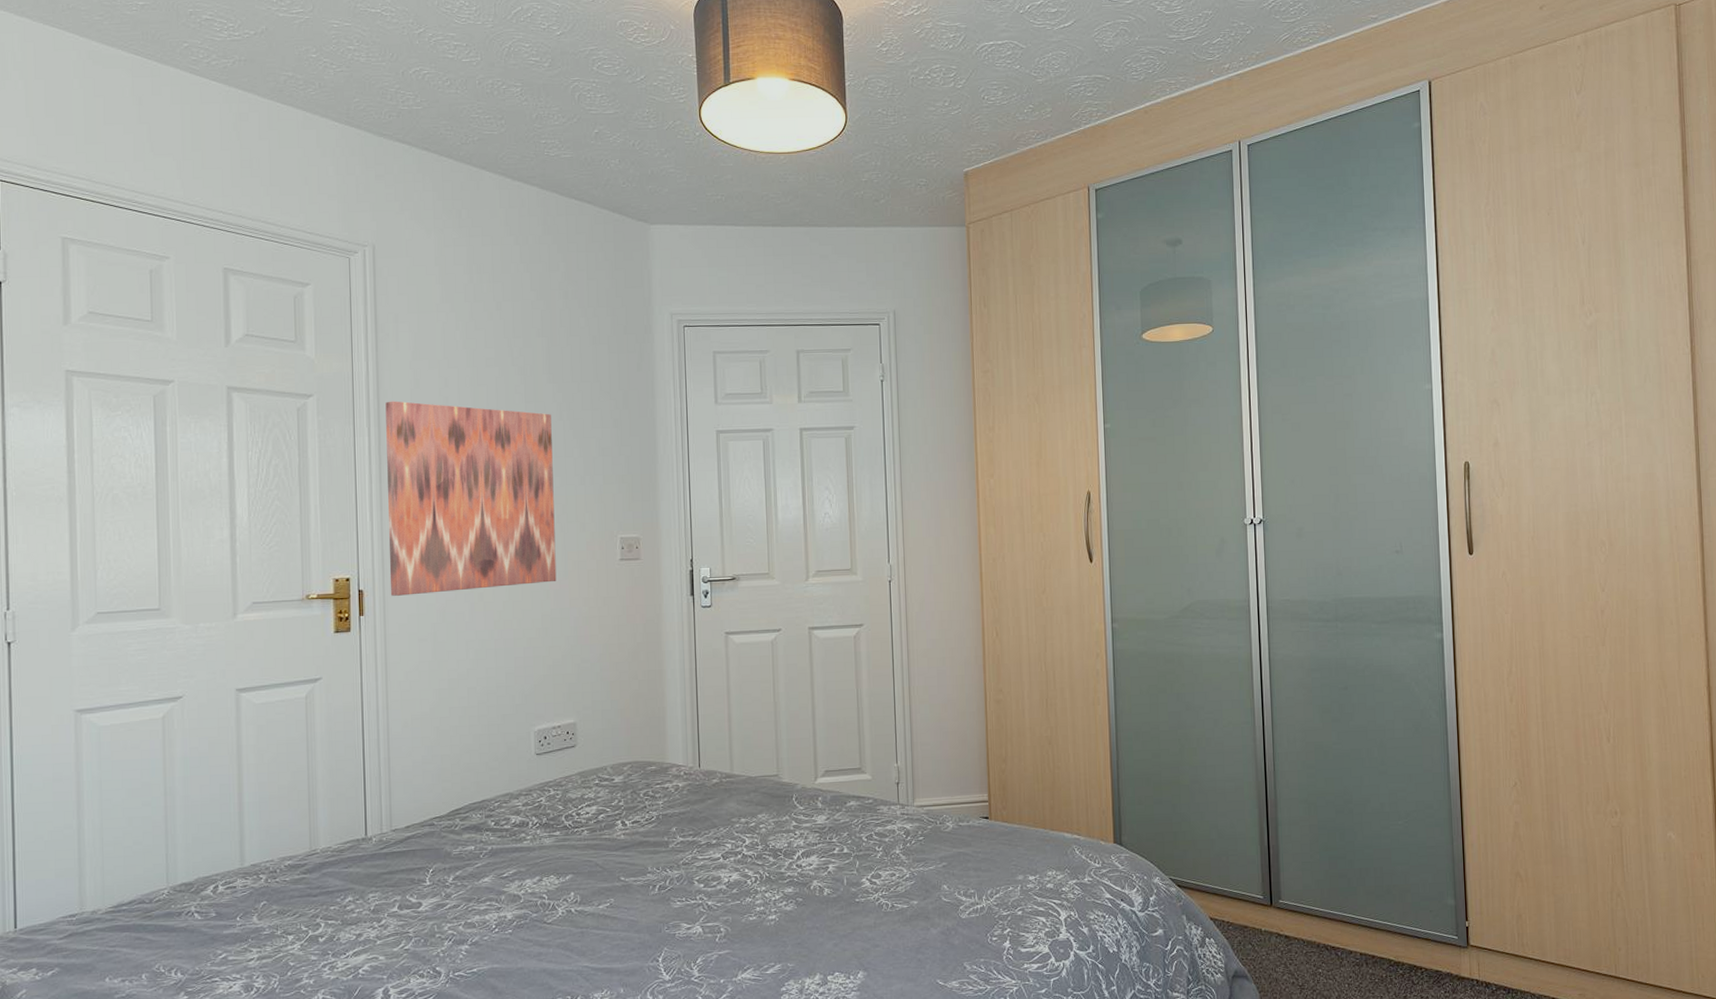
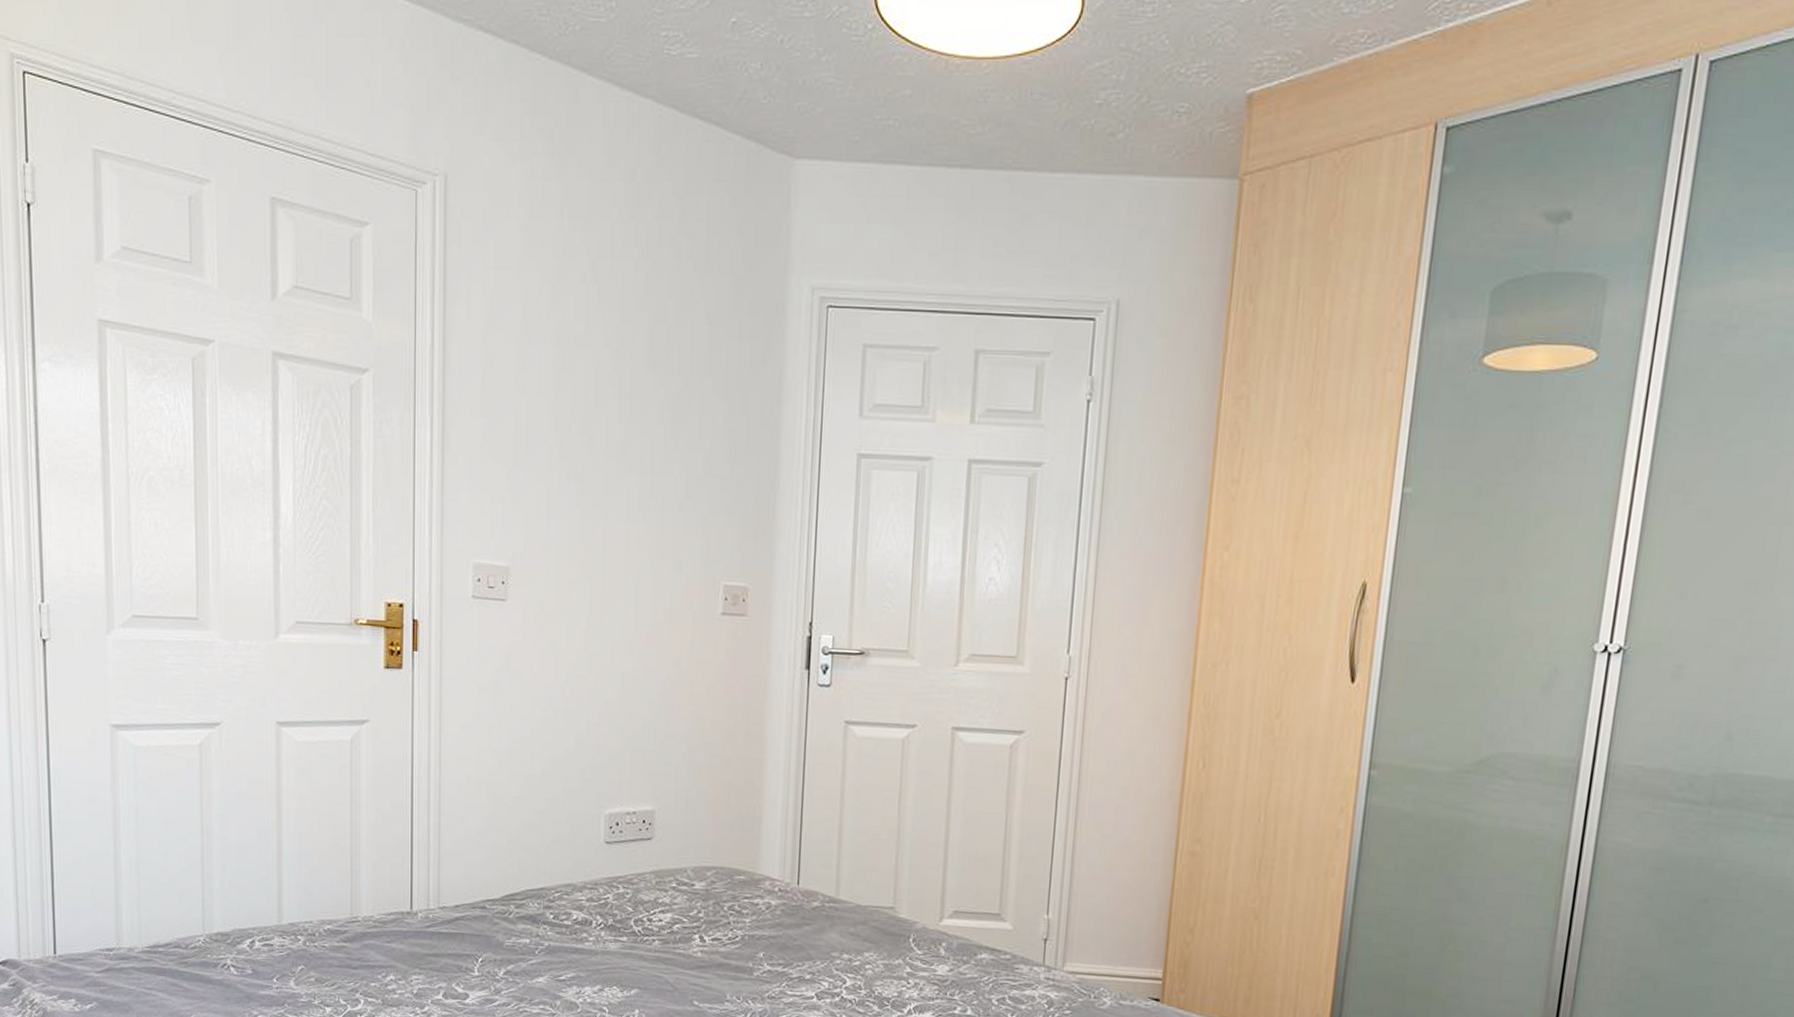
wall art: present [385,401,557,596] -> none [448,384,650,634]

